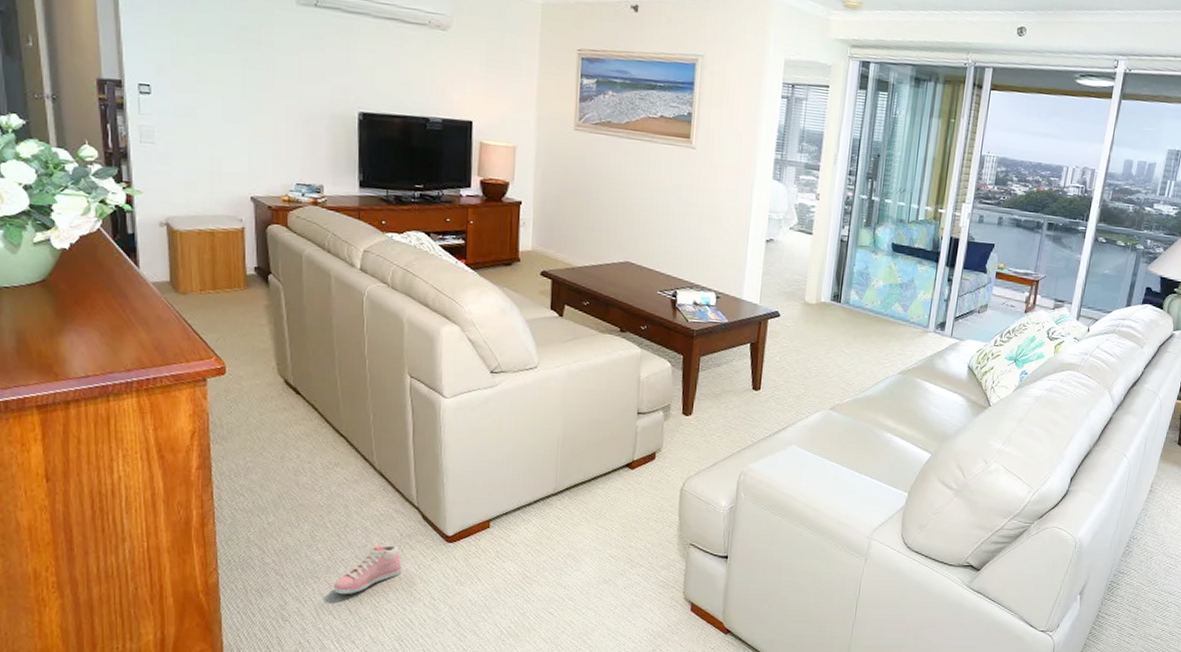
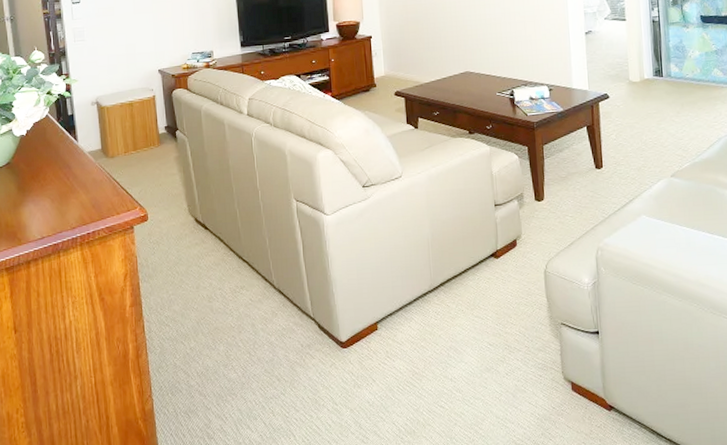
sneaker: present [333,544,402,594] -> none [248,356,306,408]

